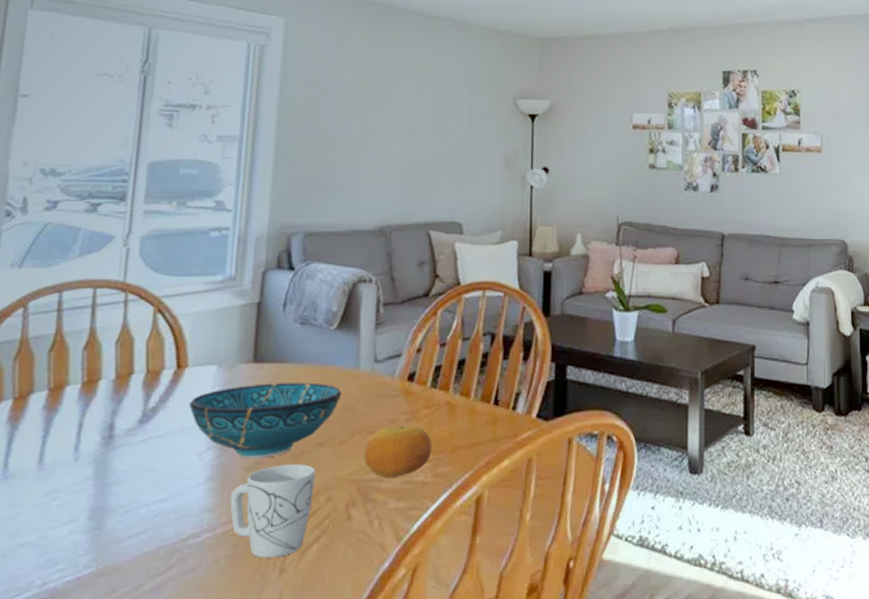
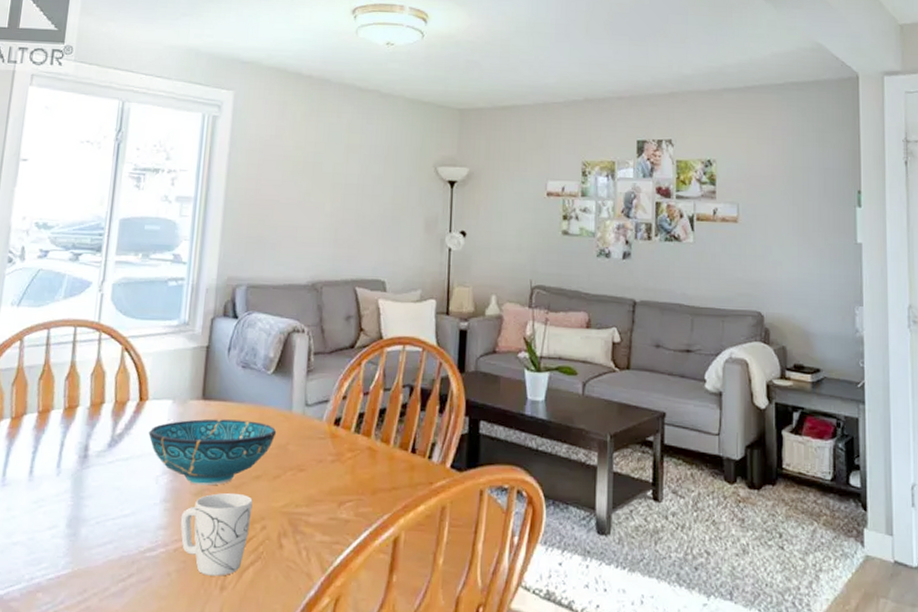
fruit: present [364,426,433,479] -> none [294,465,355,514]

